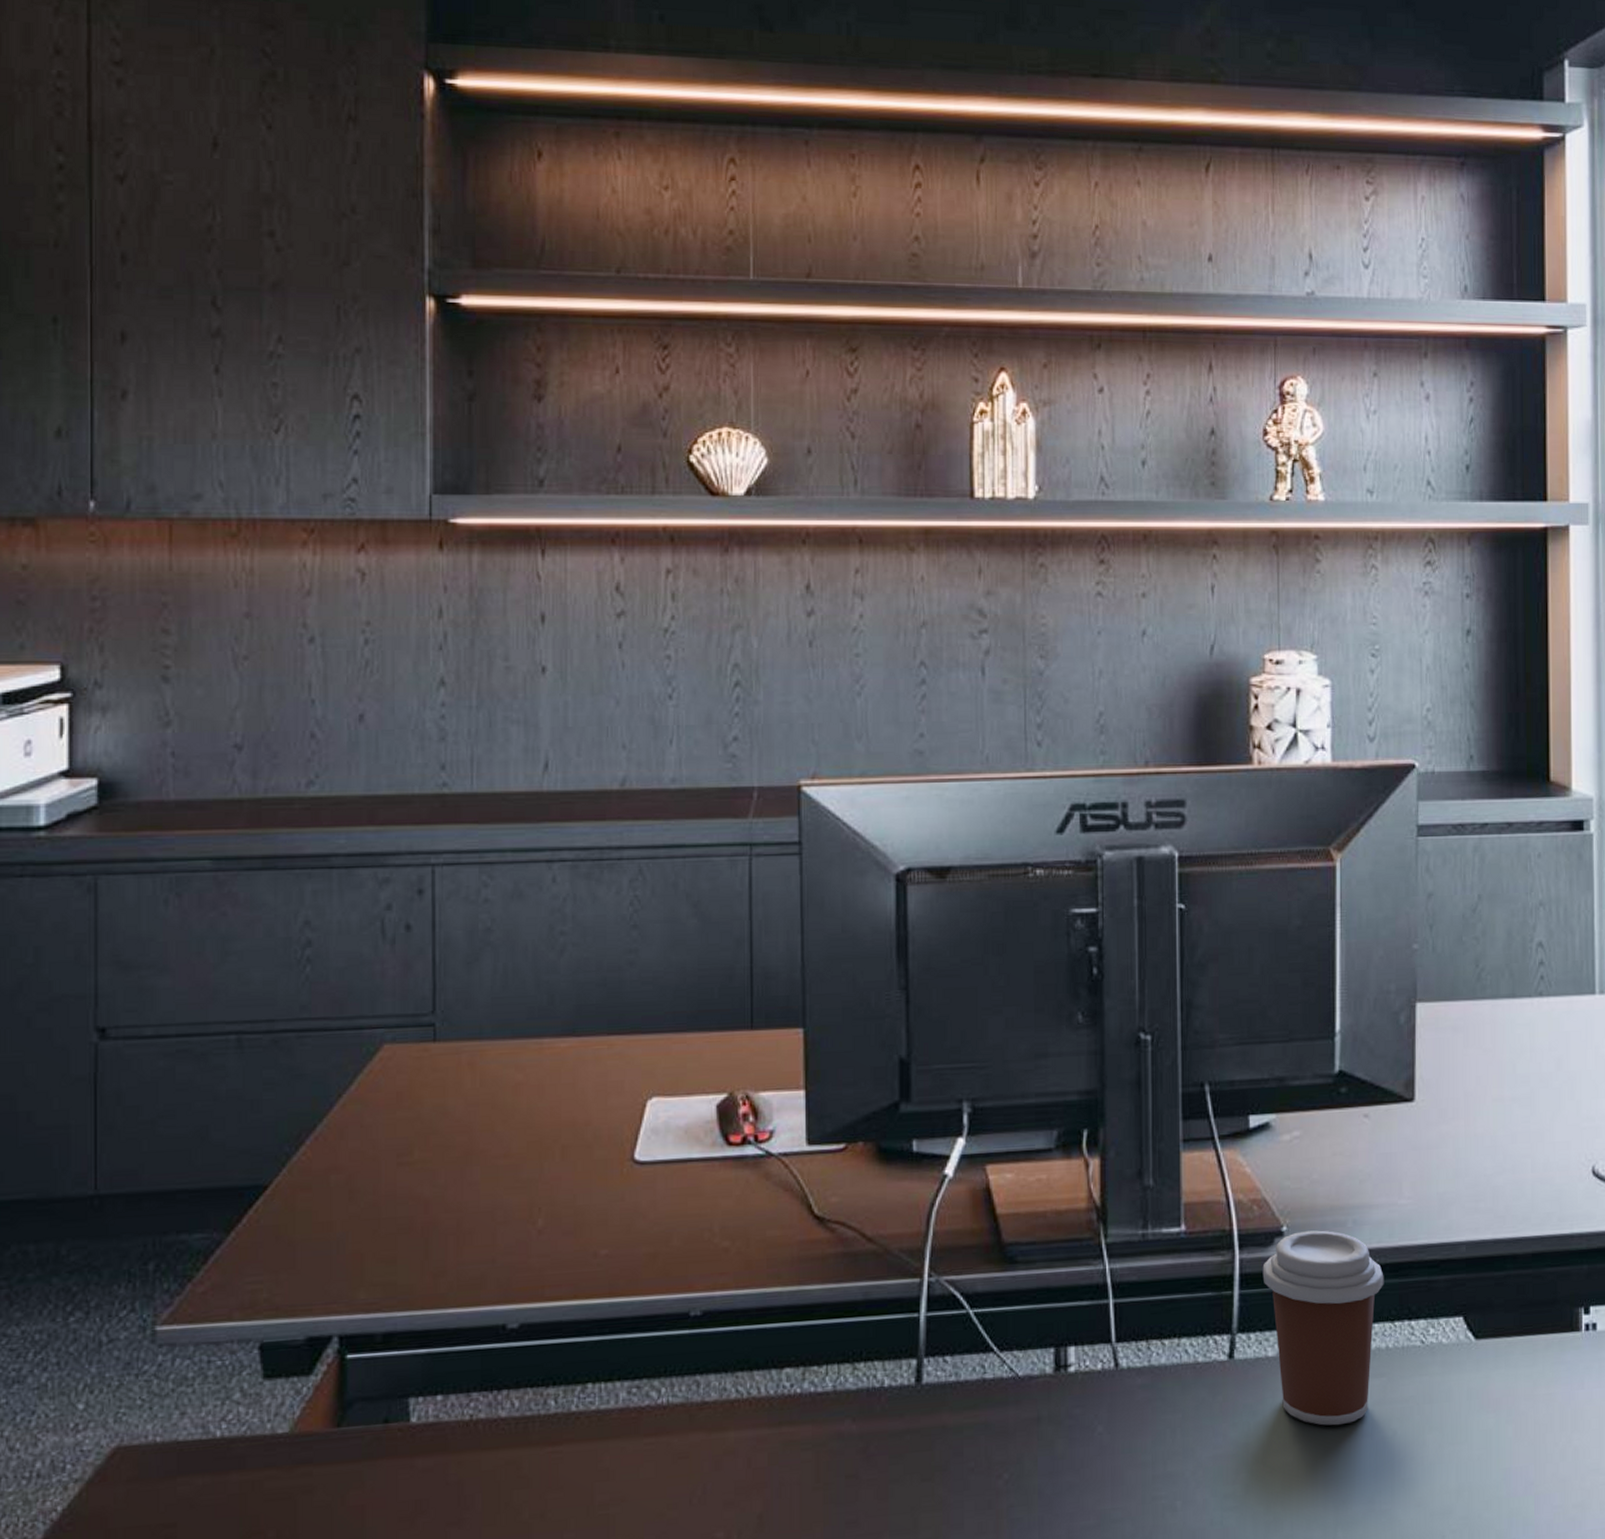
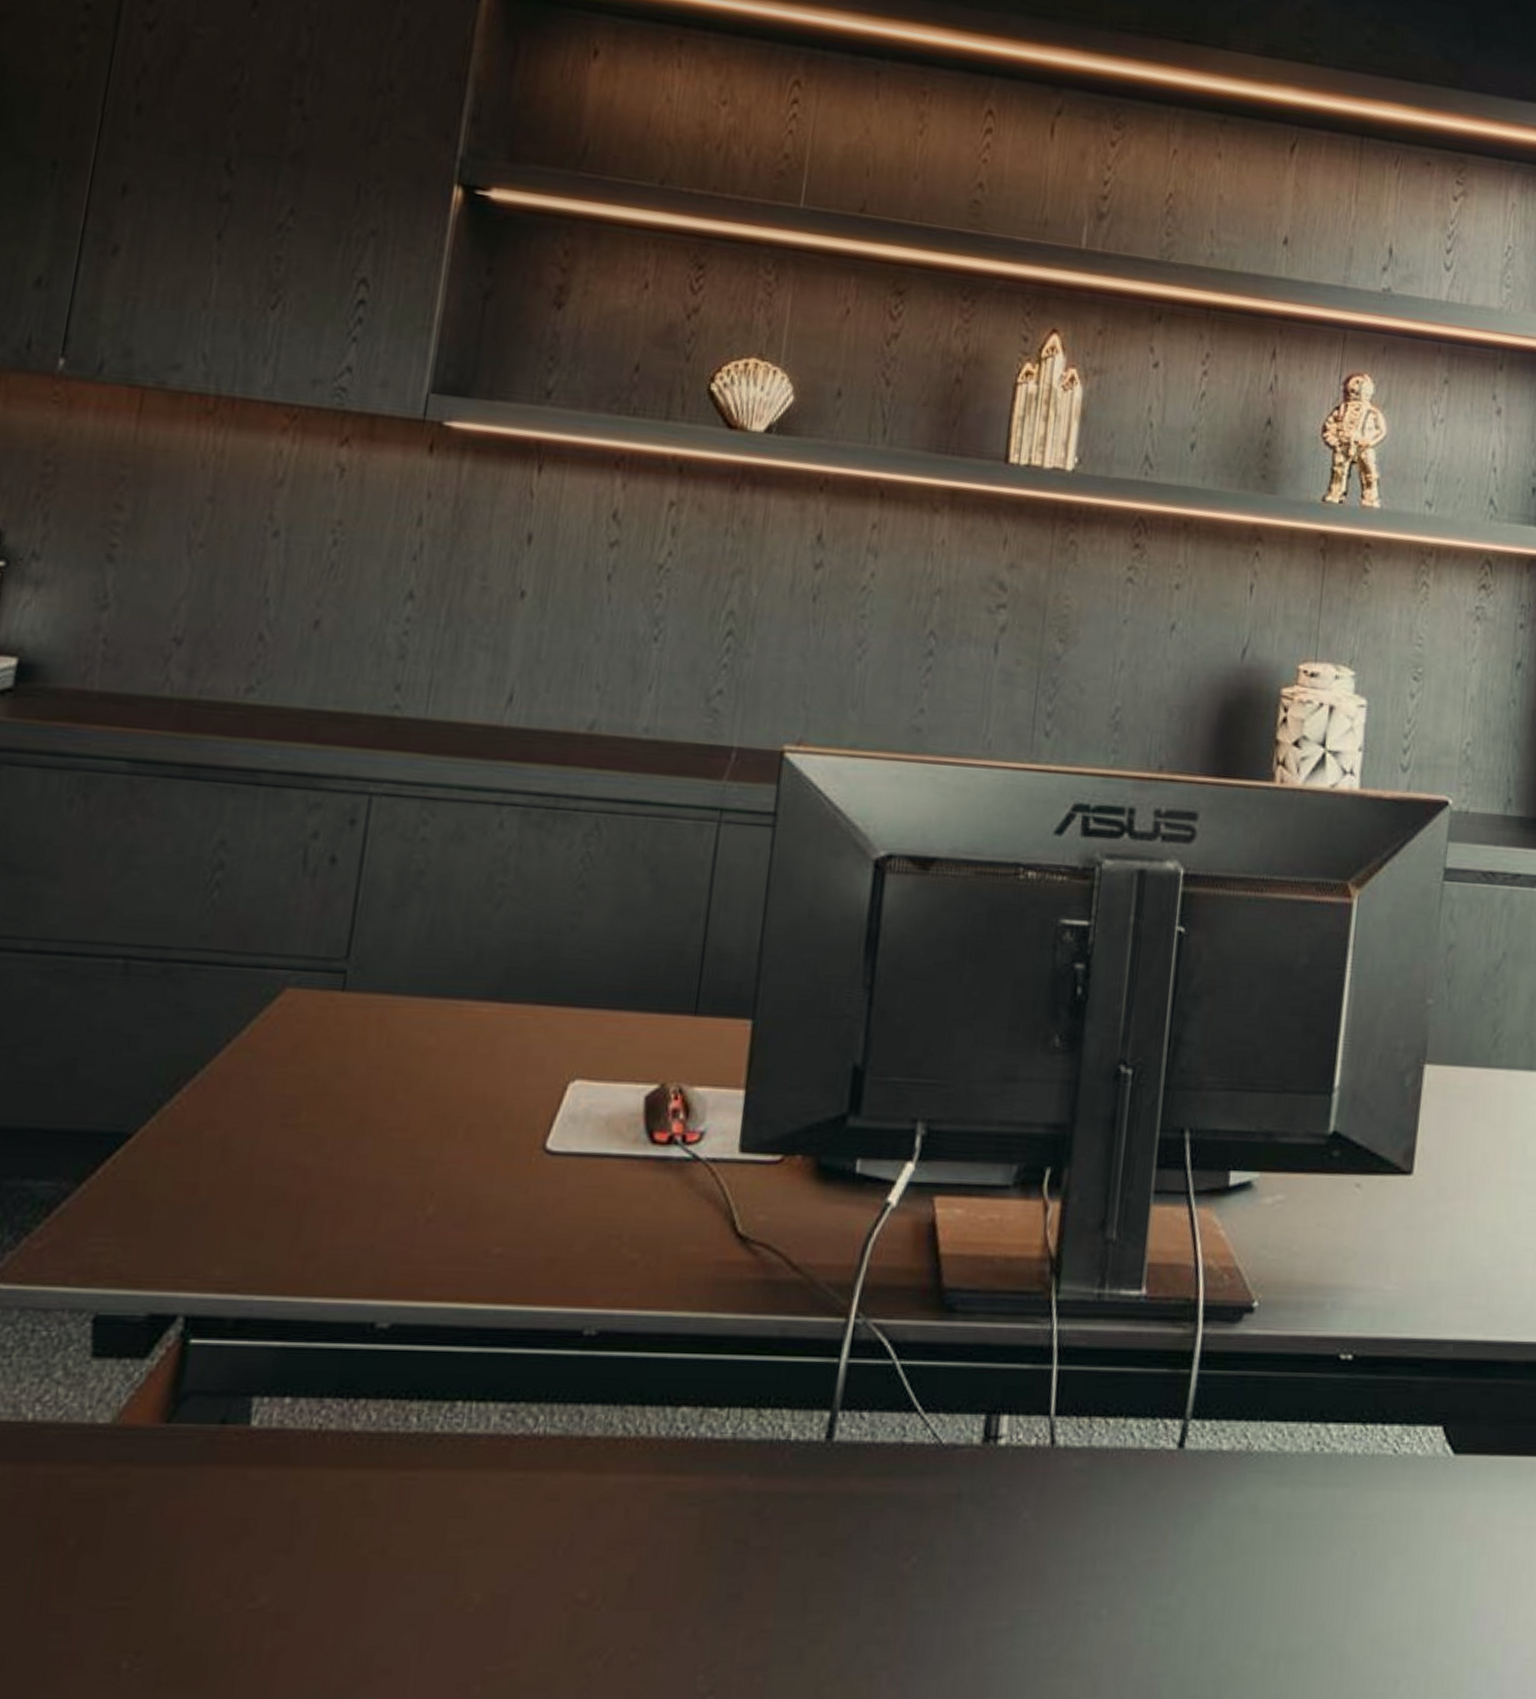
coffee cup: present [1262,1230,1384,1426] -> none [1226,1309,1360,1539]

